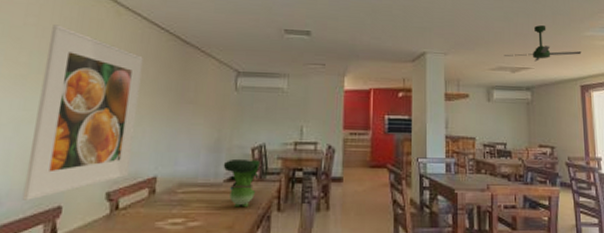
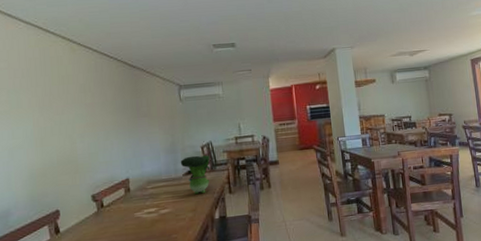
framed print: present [22,24,143,200] -> none [21,65,107,209]
ceiling fan: present [504,25,582,62] -> none [402,11,470,44]

